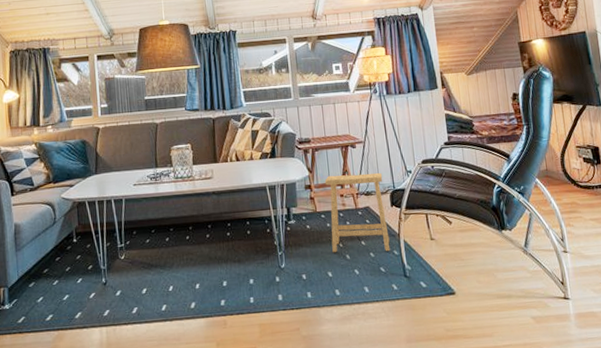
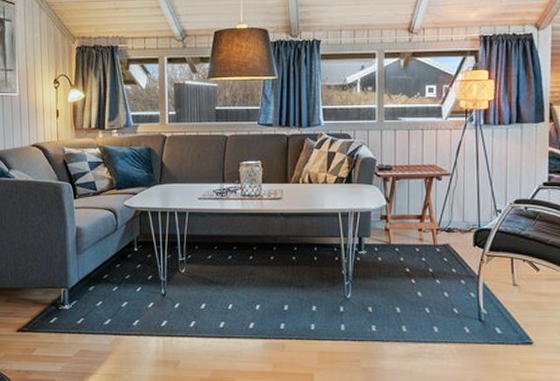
footstool: present [325,172,391,253] -> none [403,207,468,293]

